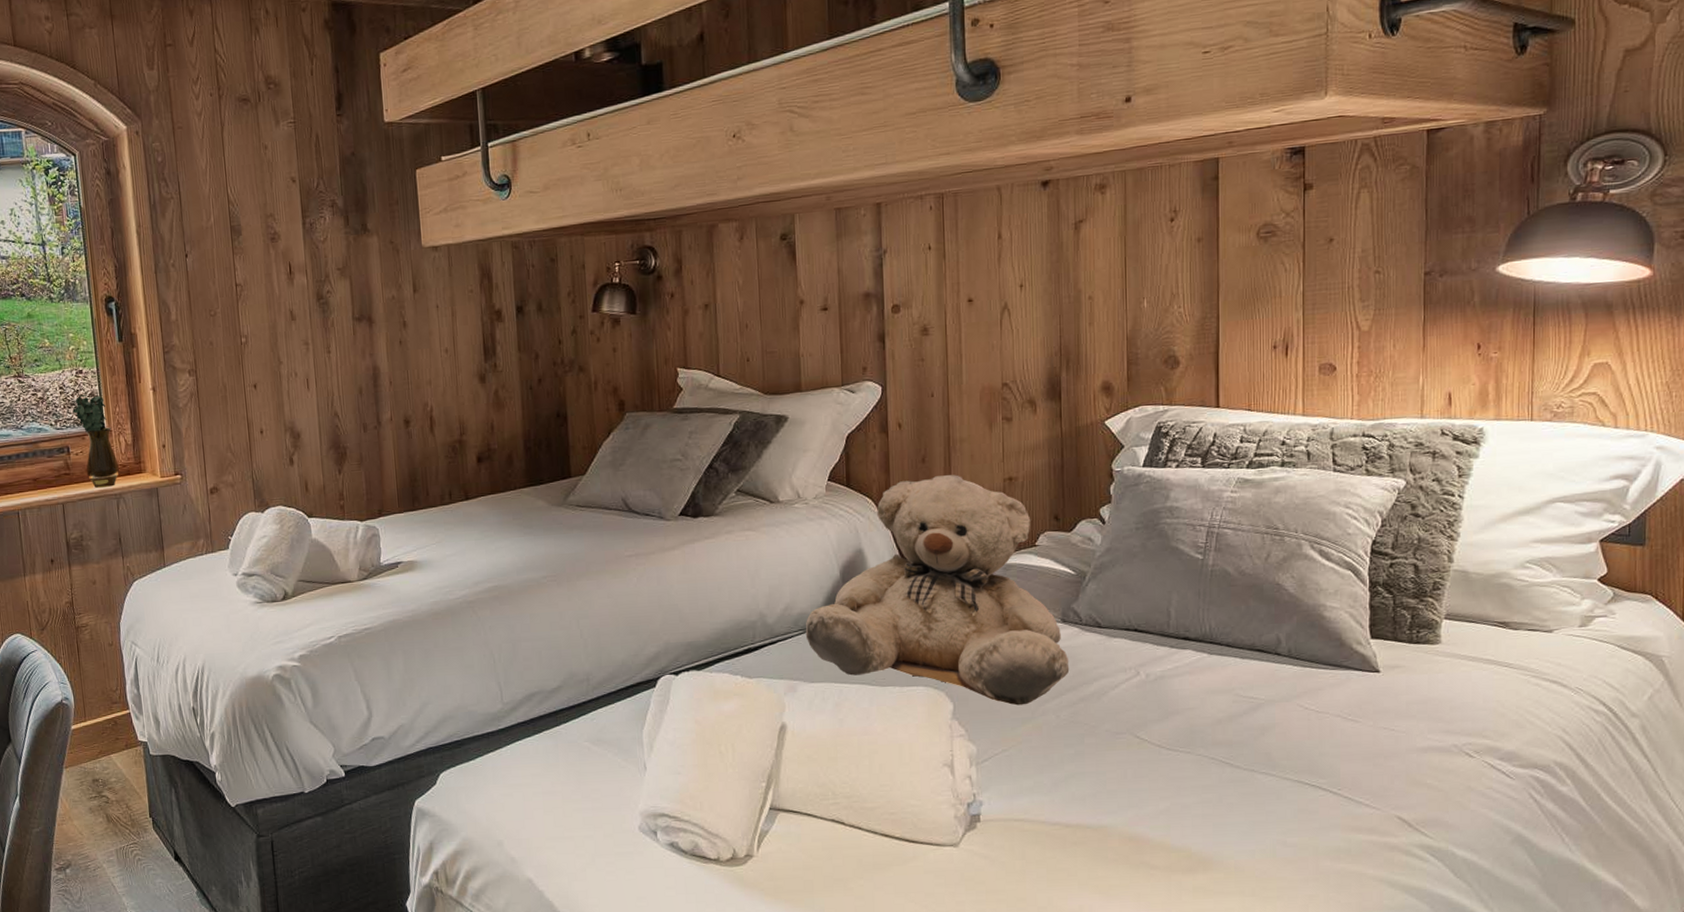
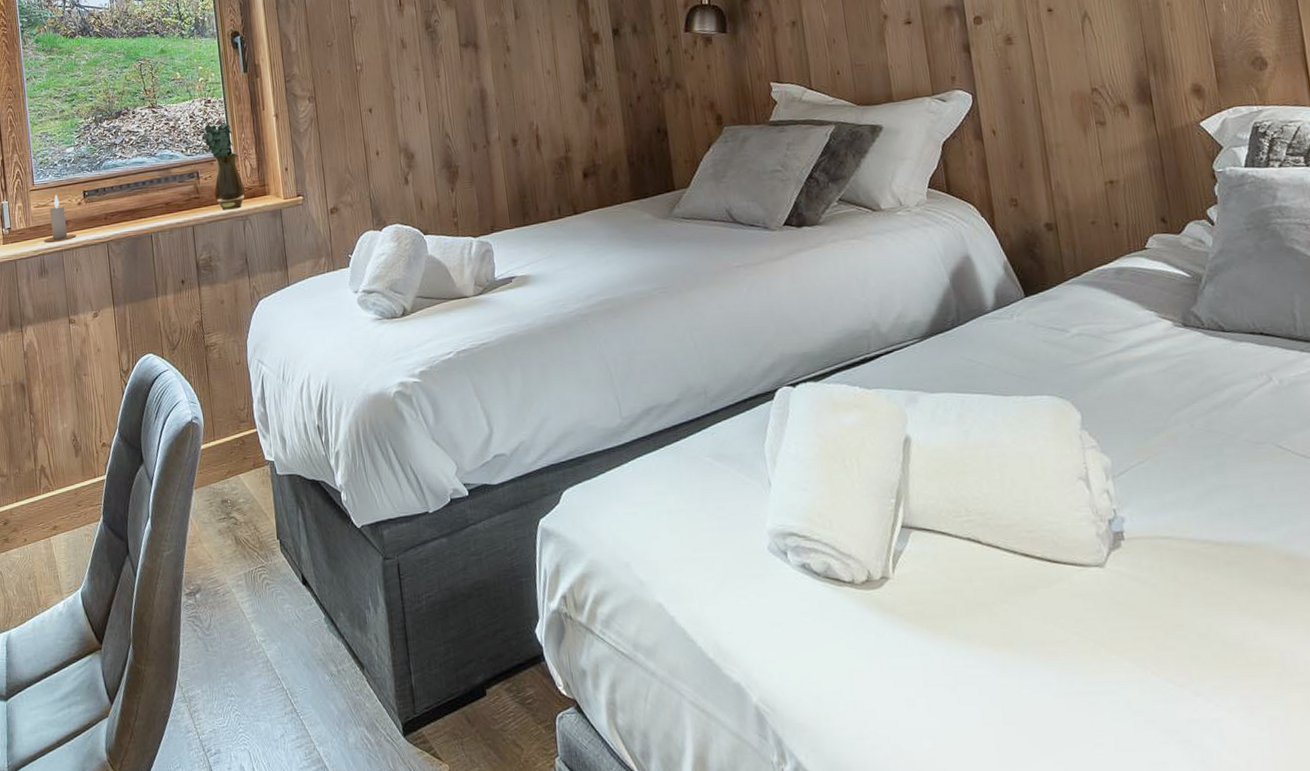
teddy bear: present [805,475,1070,706] -> none [920,179,1198,415]

